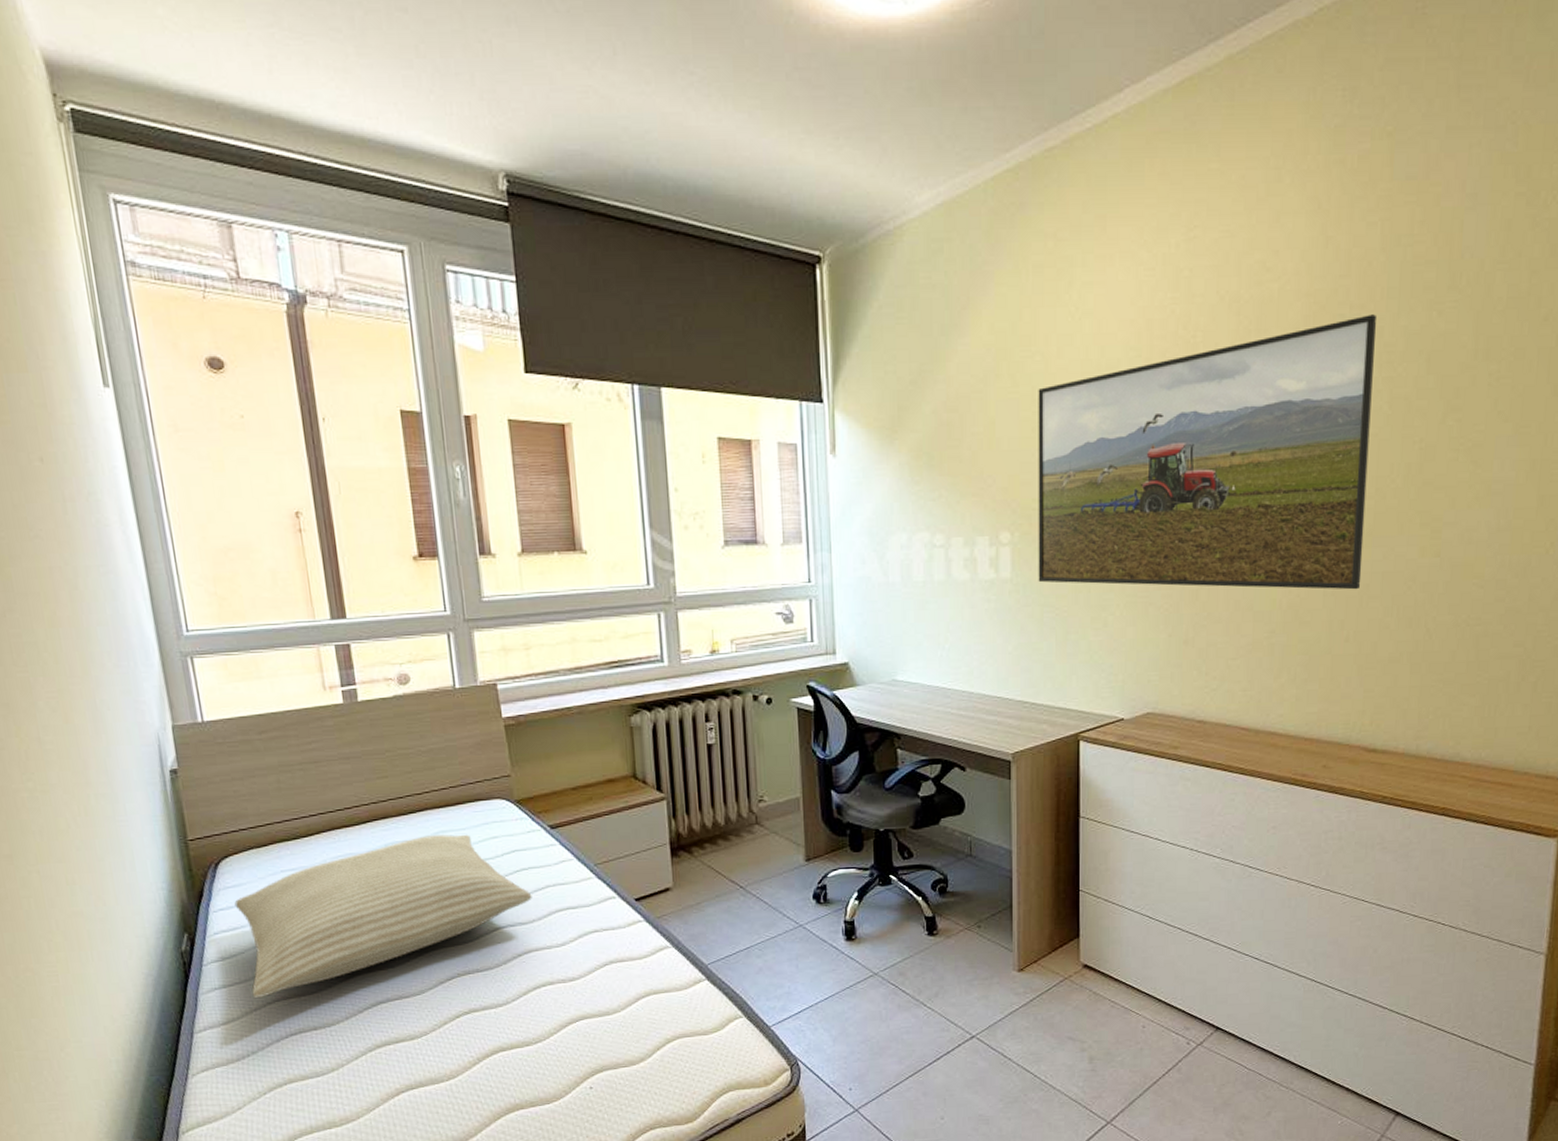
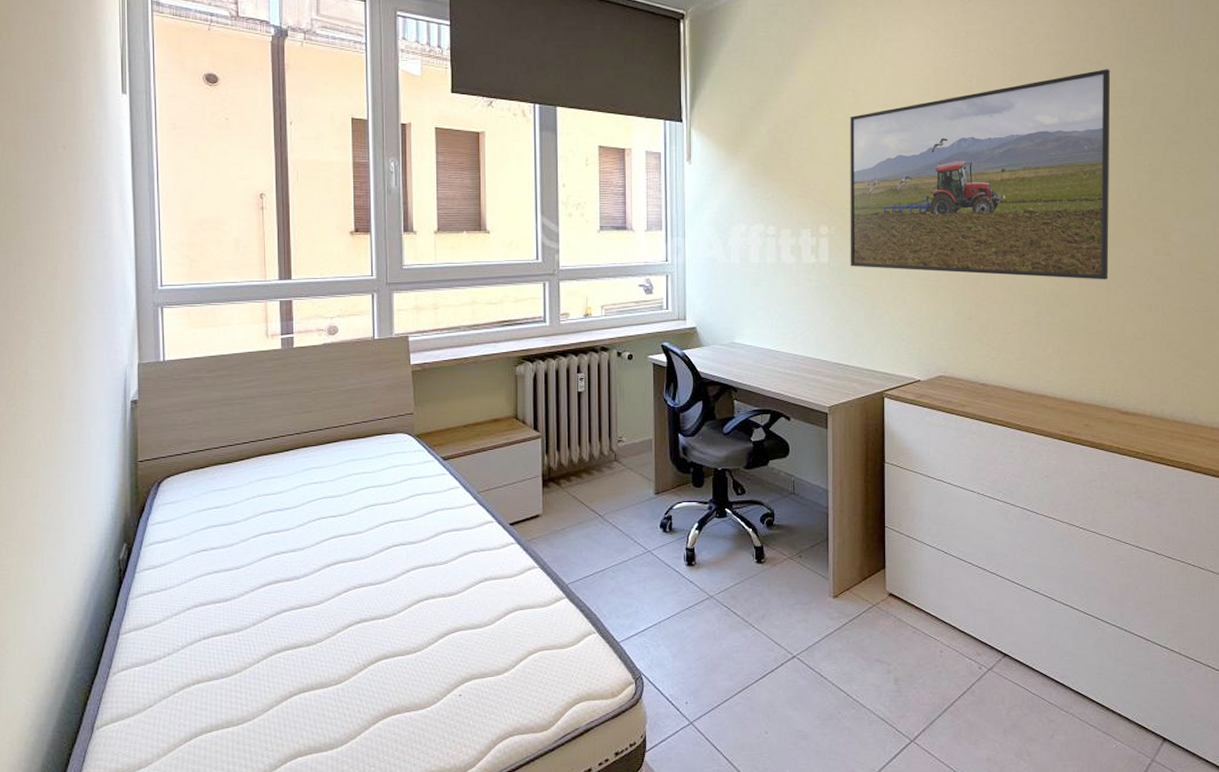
pillow: present [234,834,532,998] -> none [170,462,423,603]

